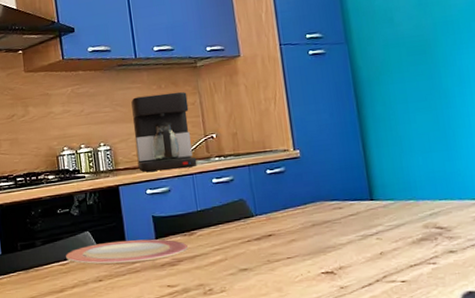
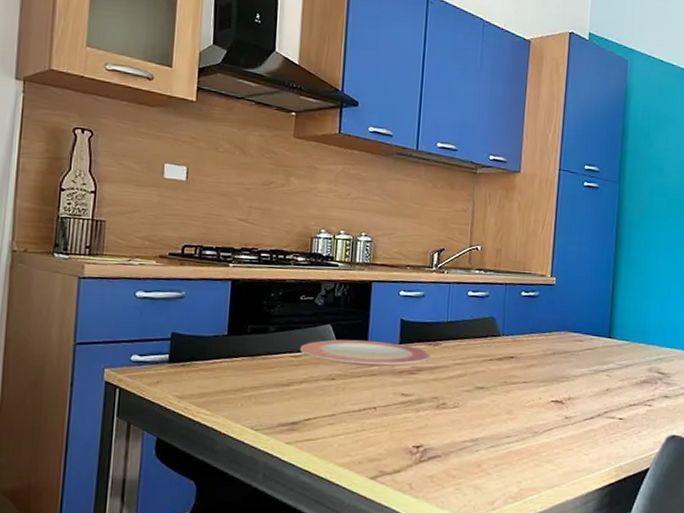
coffee maker: present [131,91,198,173] -> none [396,191,461,276]

